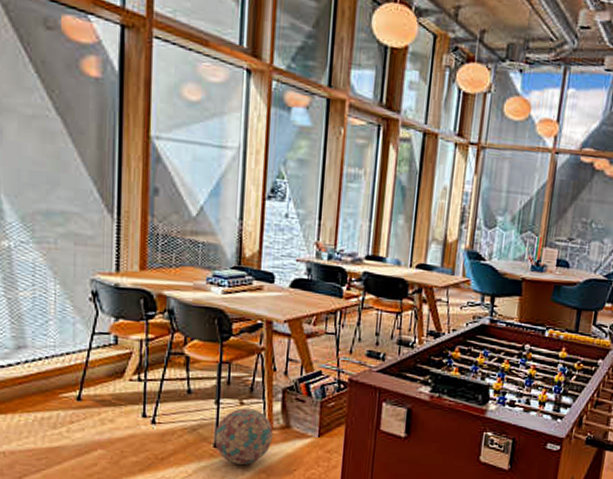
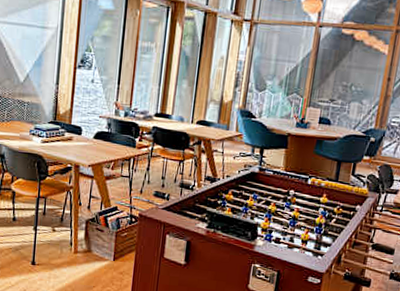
decorative ball: present [214,408,273,465] -> none [32,234,78,280]

